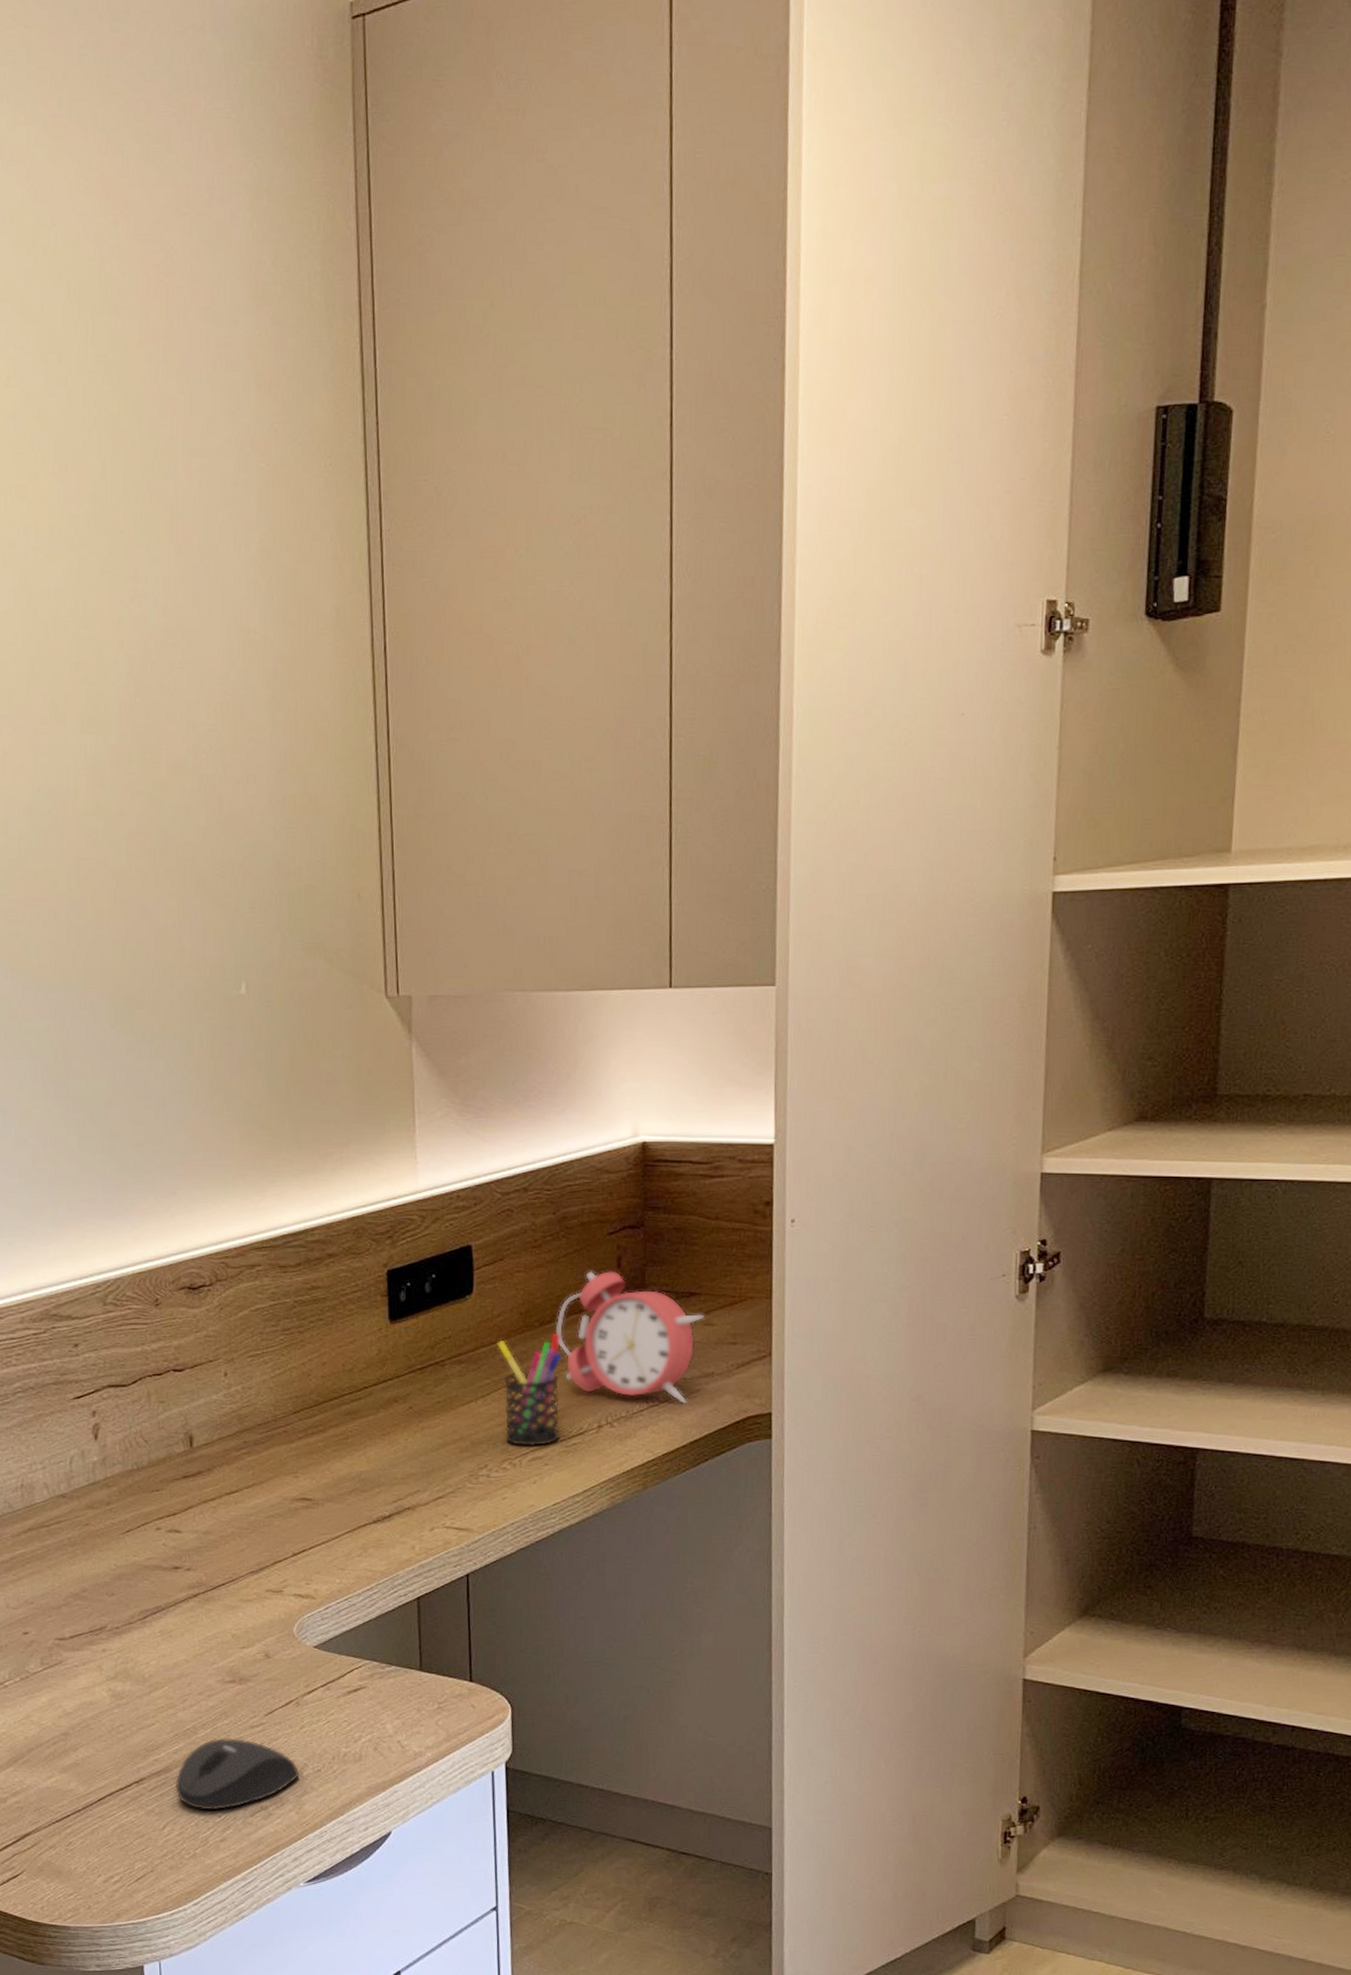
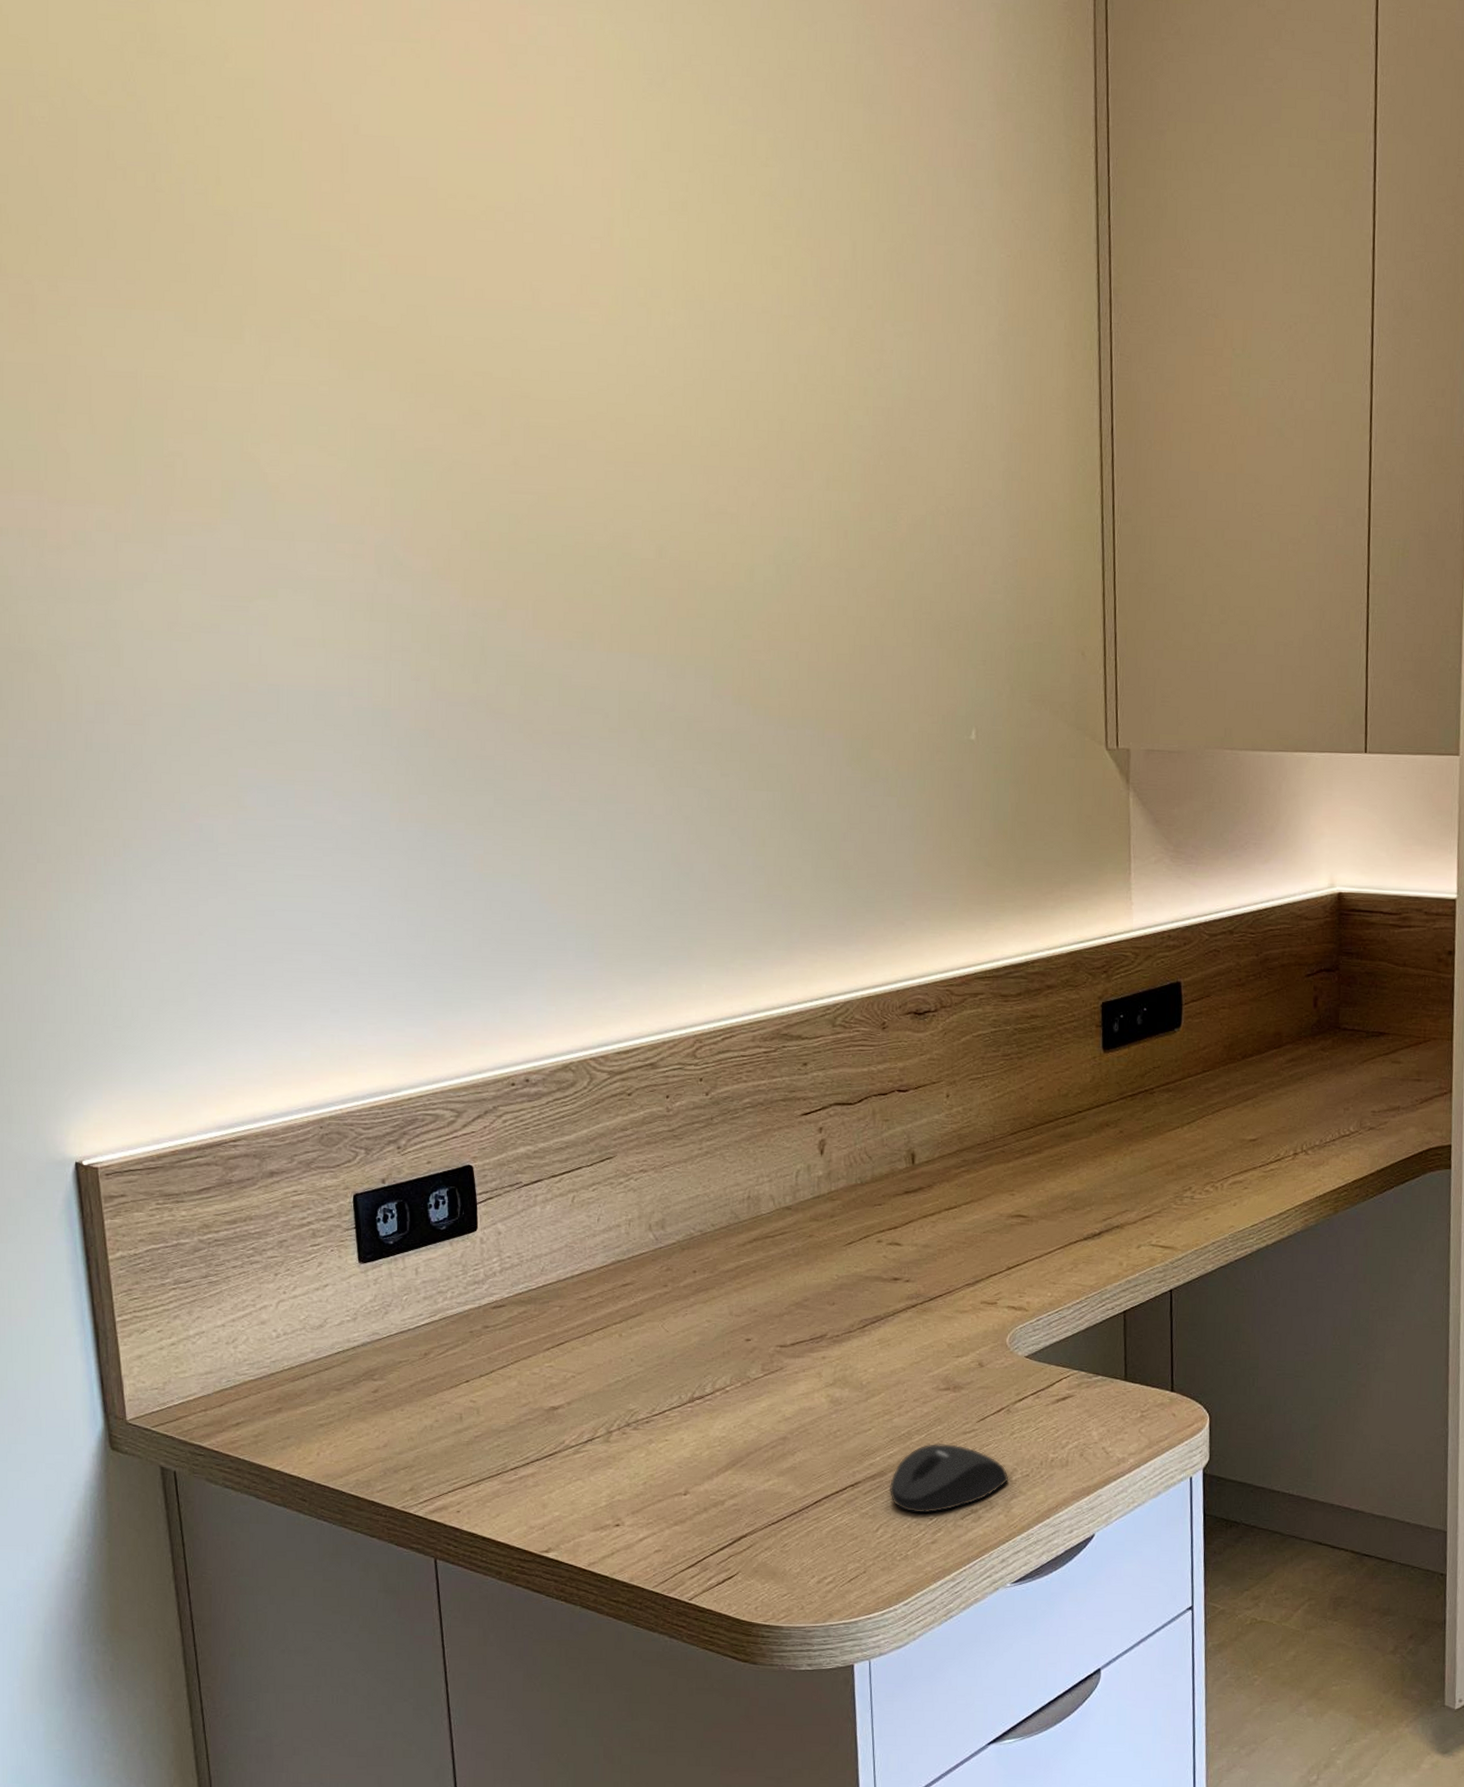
pen holder: present [497,1332,562,1446] -> none [1202,1065,1262,1170]
alarm clock: present [555,1270,704,1404] -> none [1256,1008,1392,1135]

